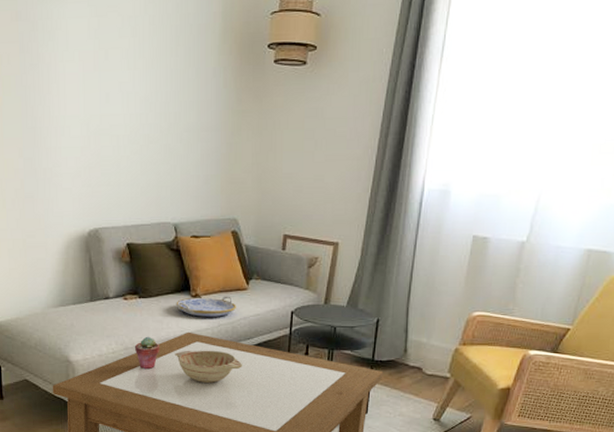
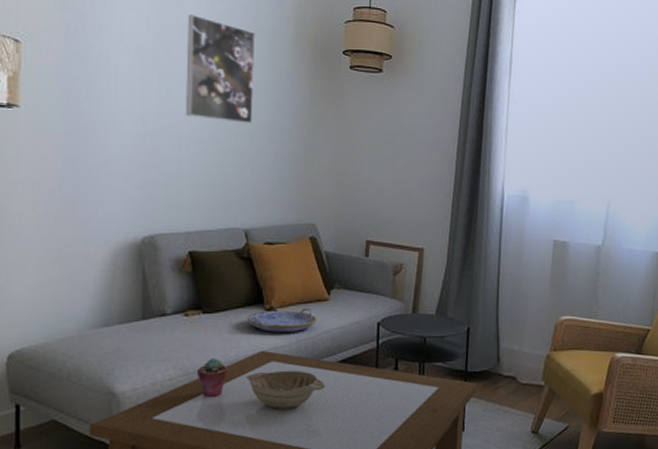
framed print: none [123,17,185,124] -> present [186,15,256,124]

